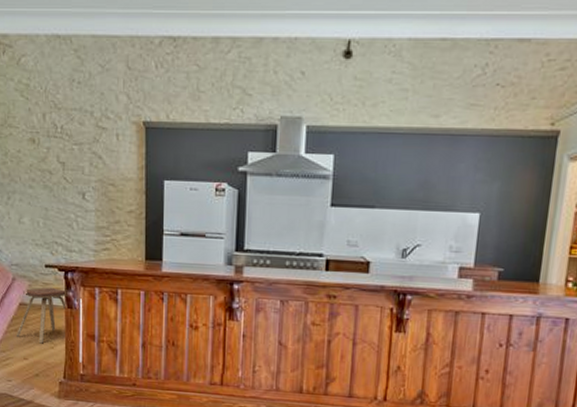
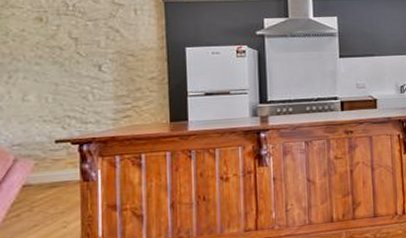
music stool: present [15,287,67,344] -> none [17,162,83,225]

